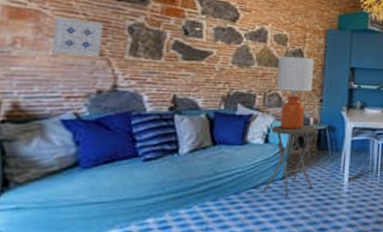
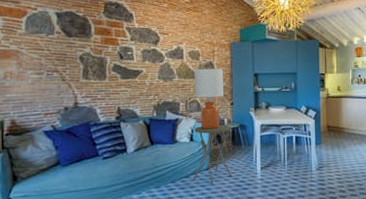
wall art: present [52,17,104,57] -> none [30,54,63,82]

